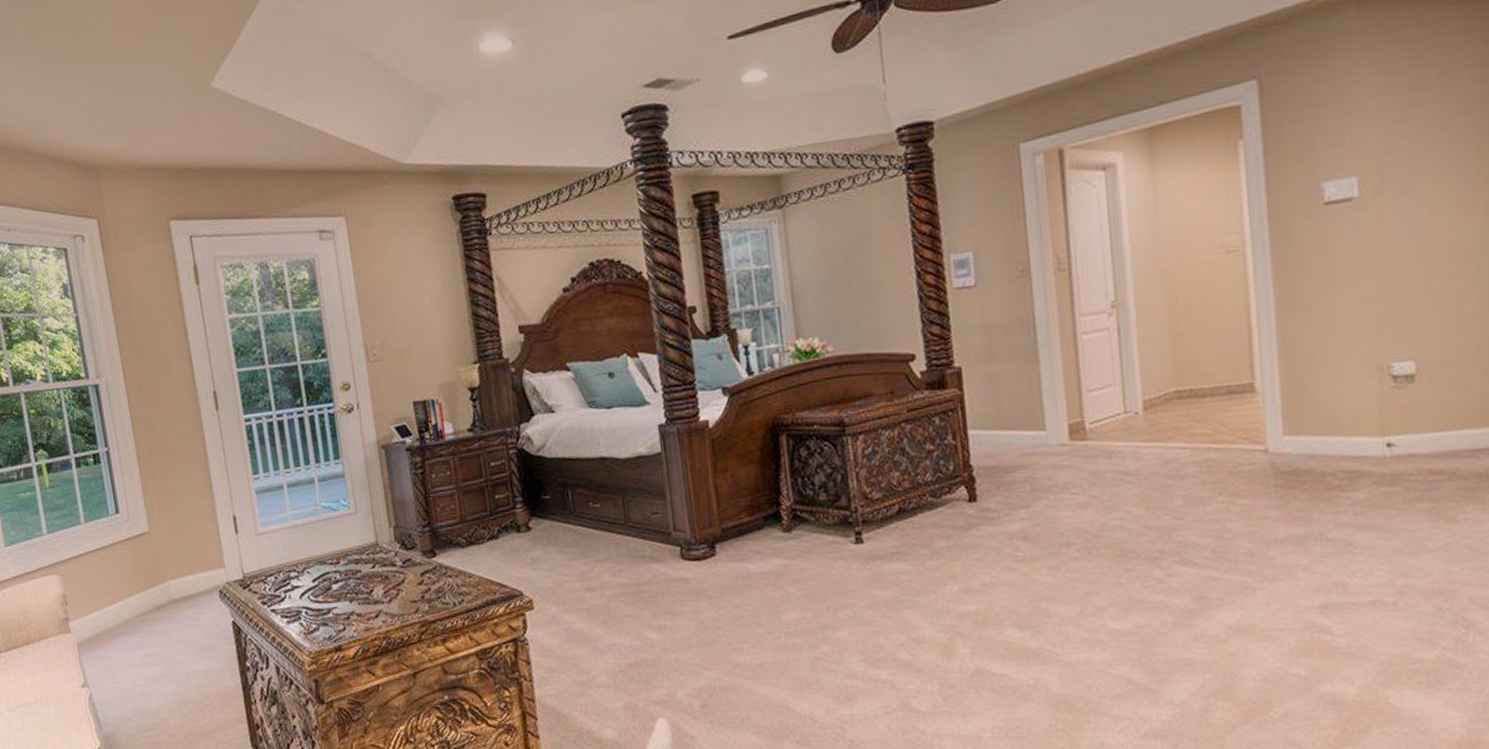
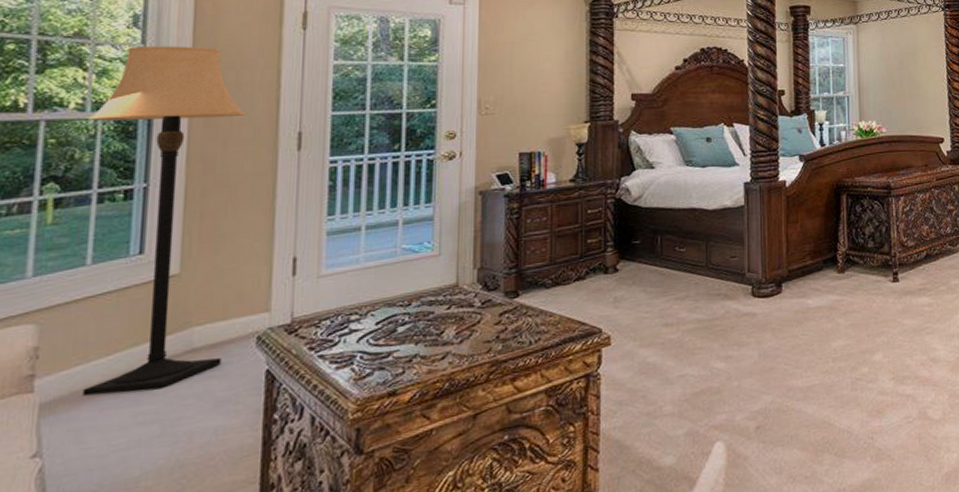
lamp: none [52,311,197,638] -> present [82,46,246,396]

